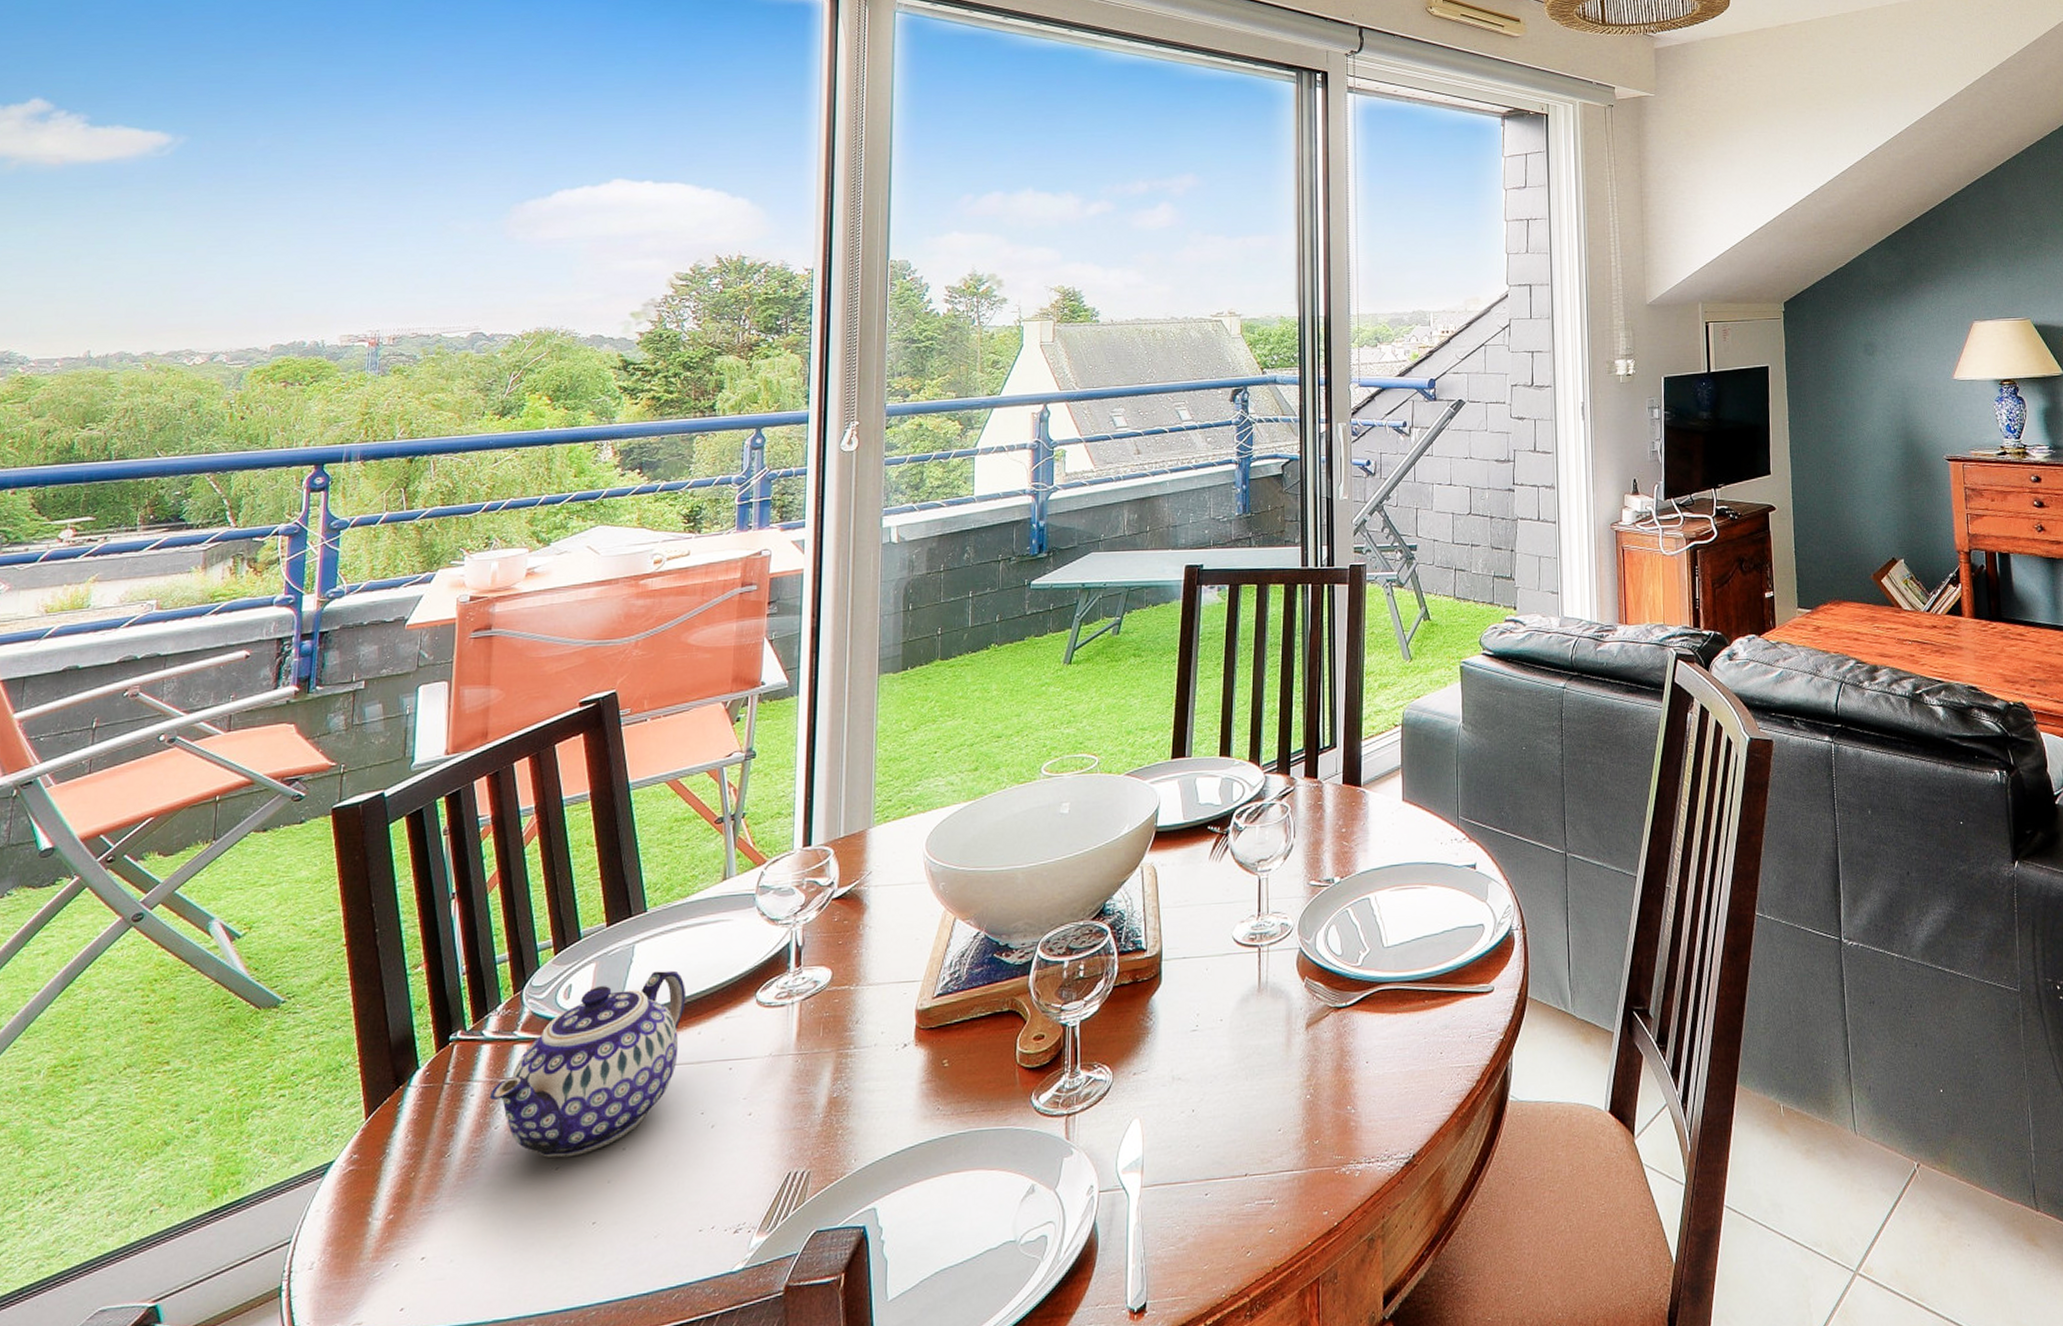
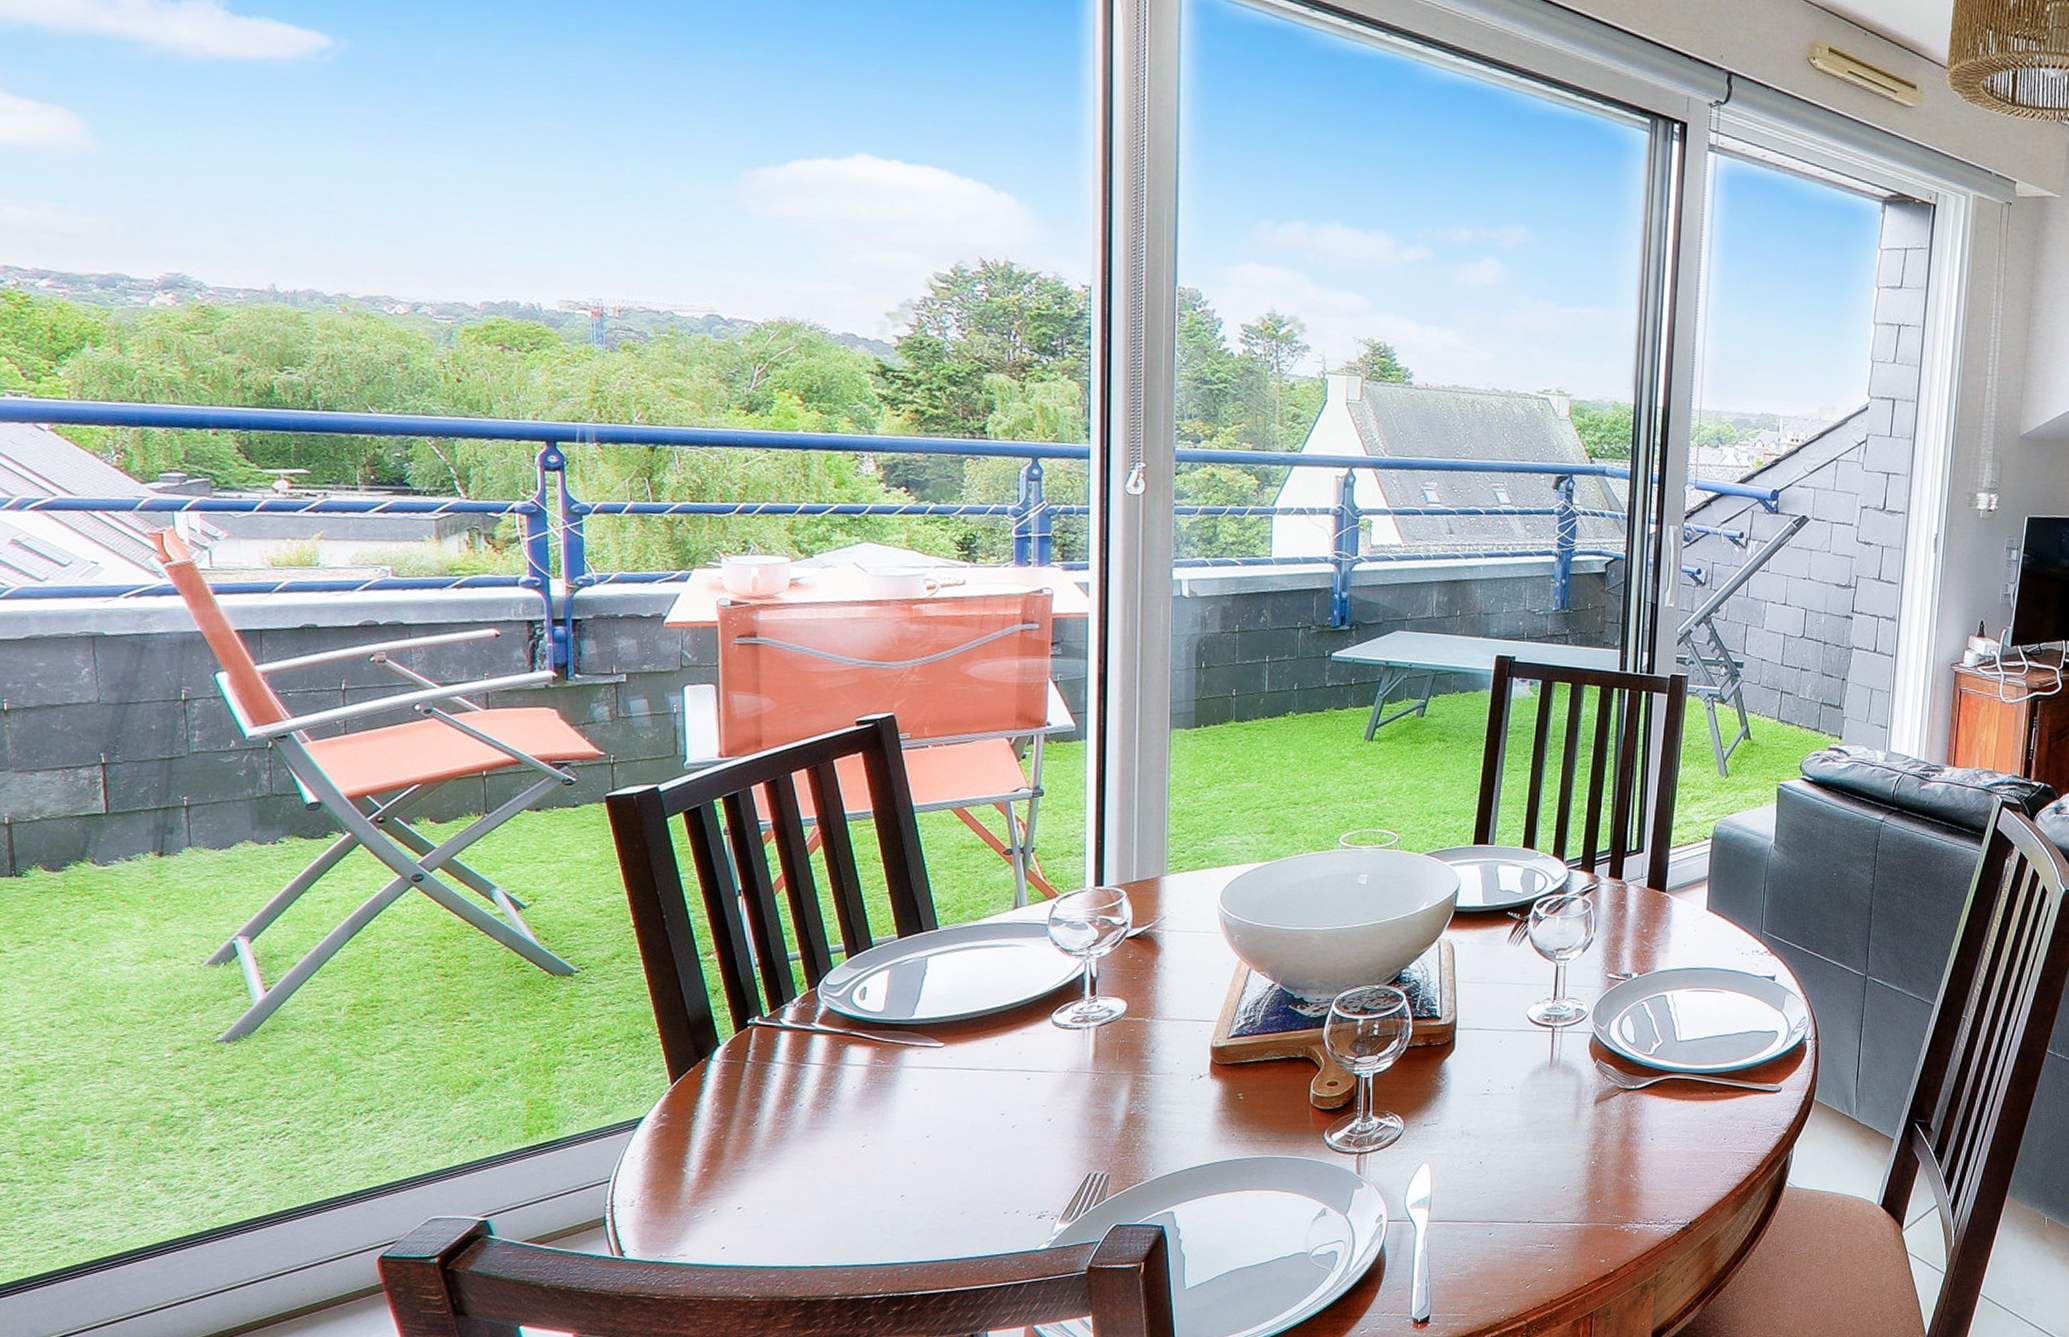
teapot: present [489,970,687,1158] -> none [791,984,982,1138]

